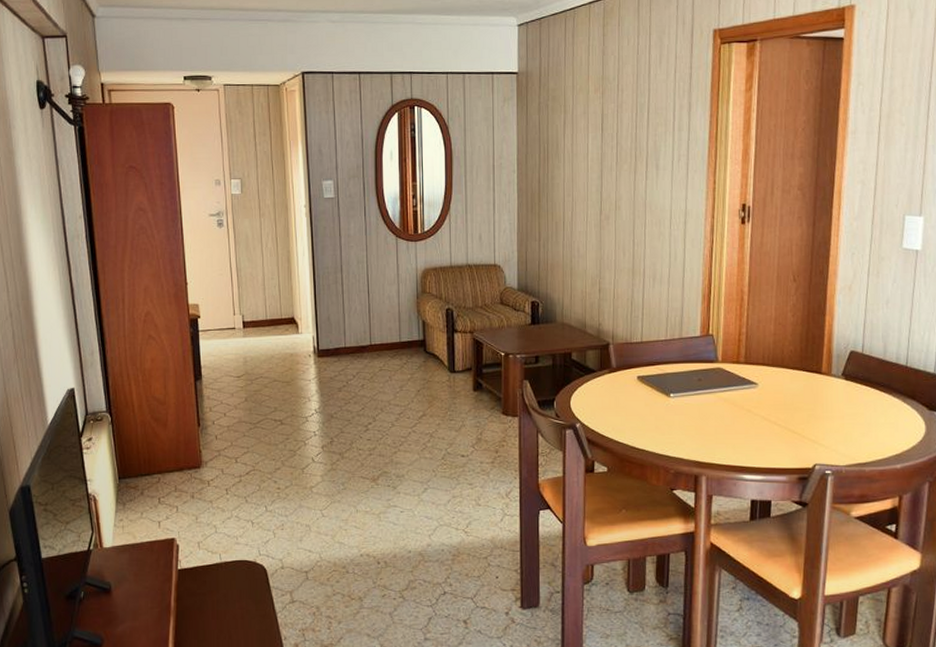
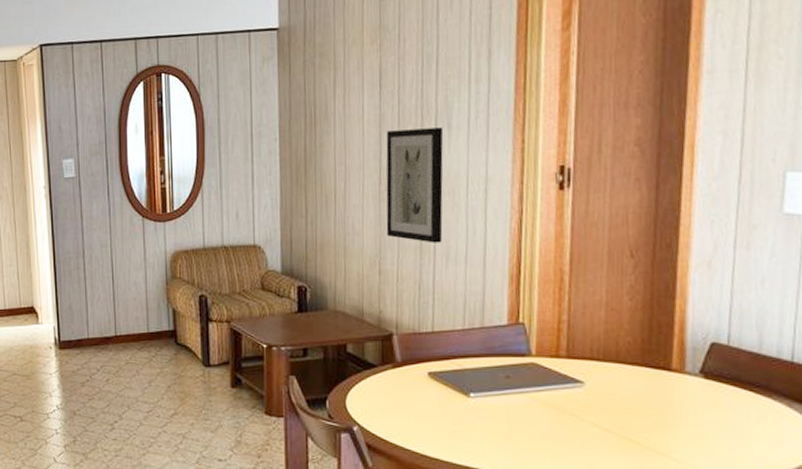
wall art: none [605,167,653,266] -> present [386,127,444,243]

